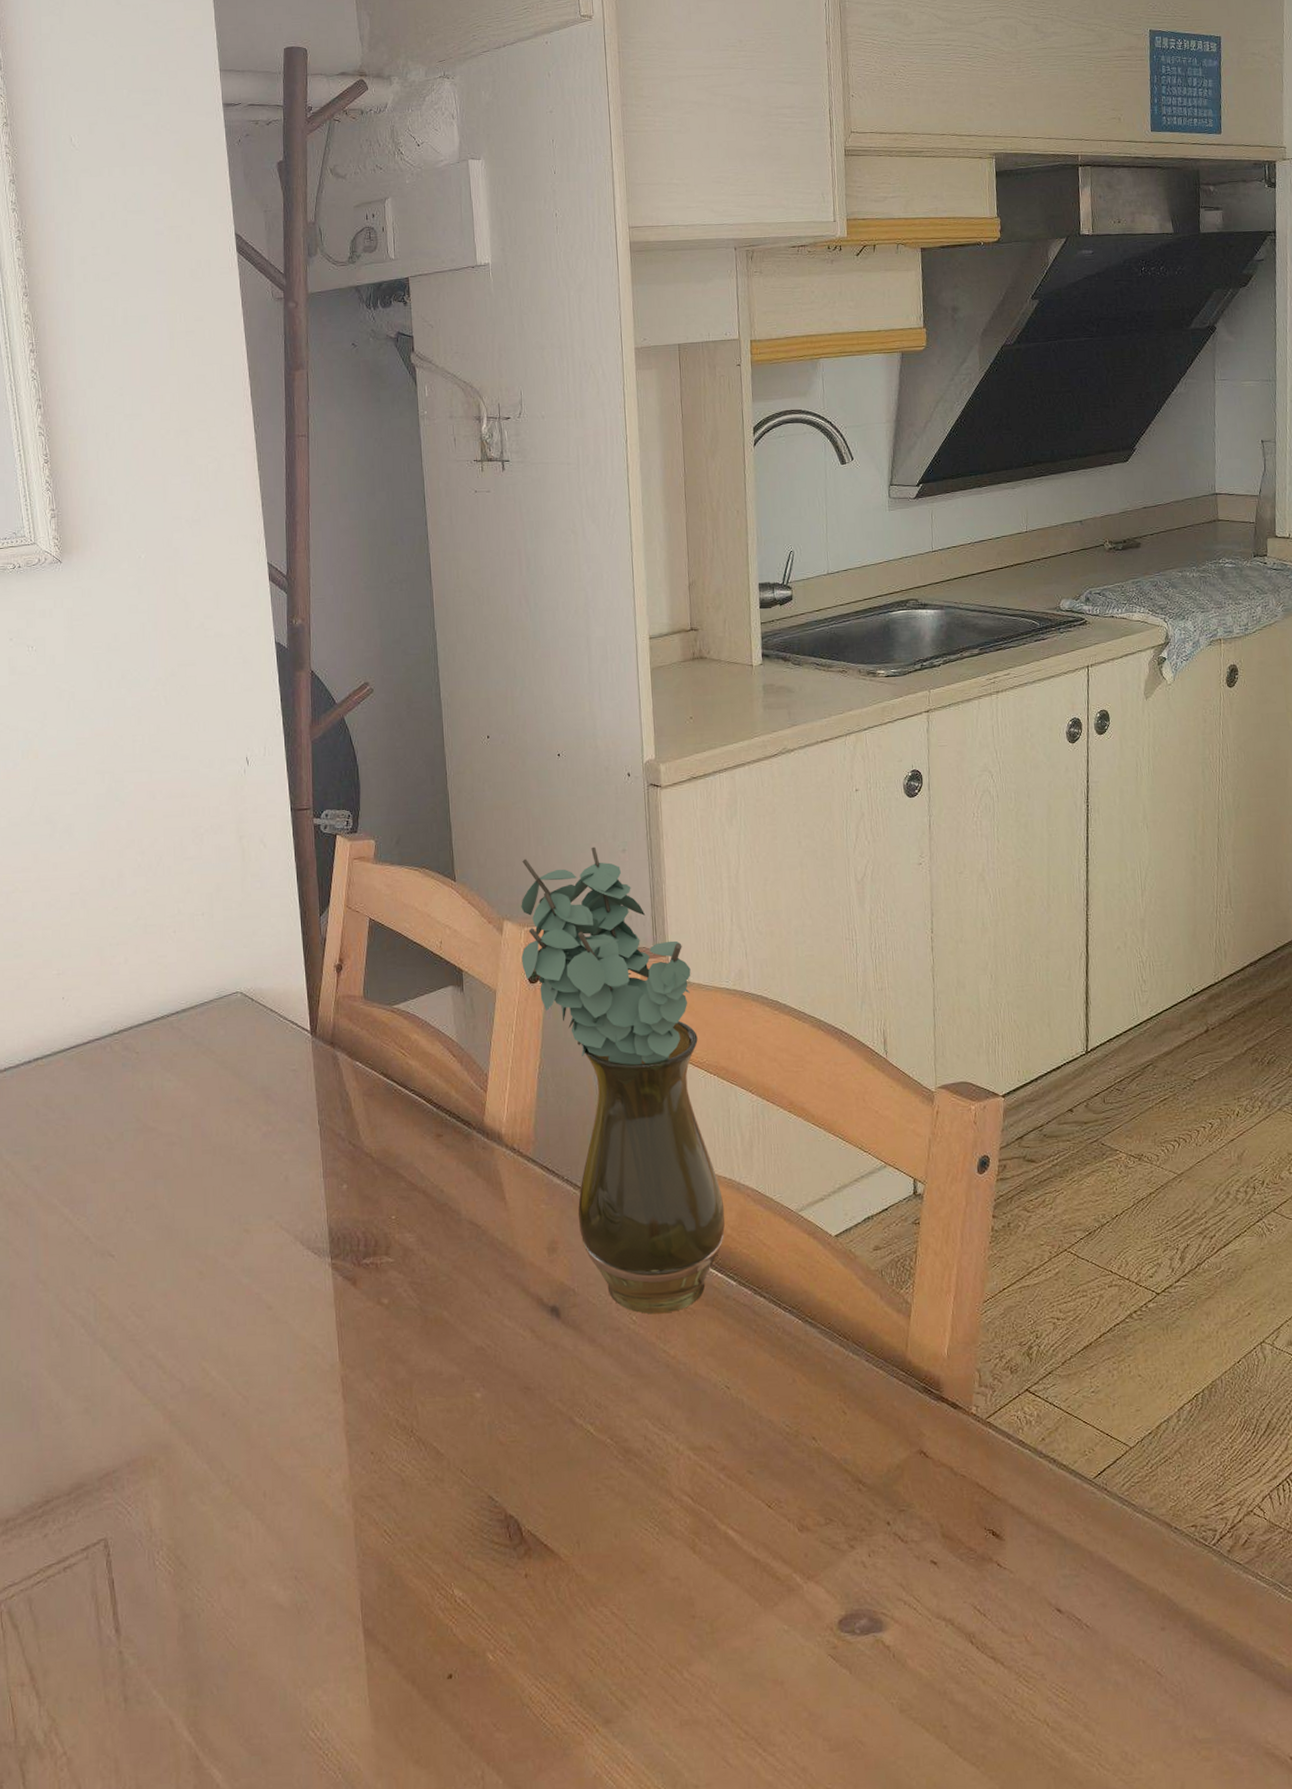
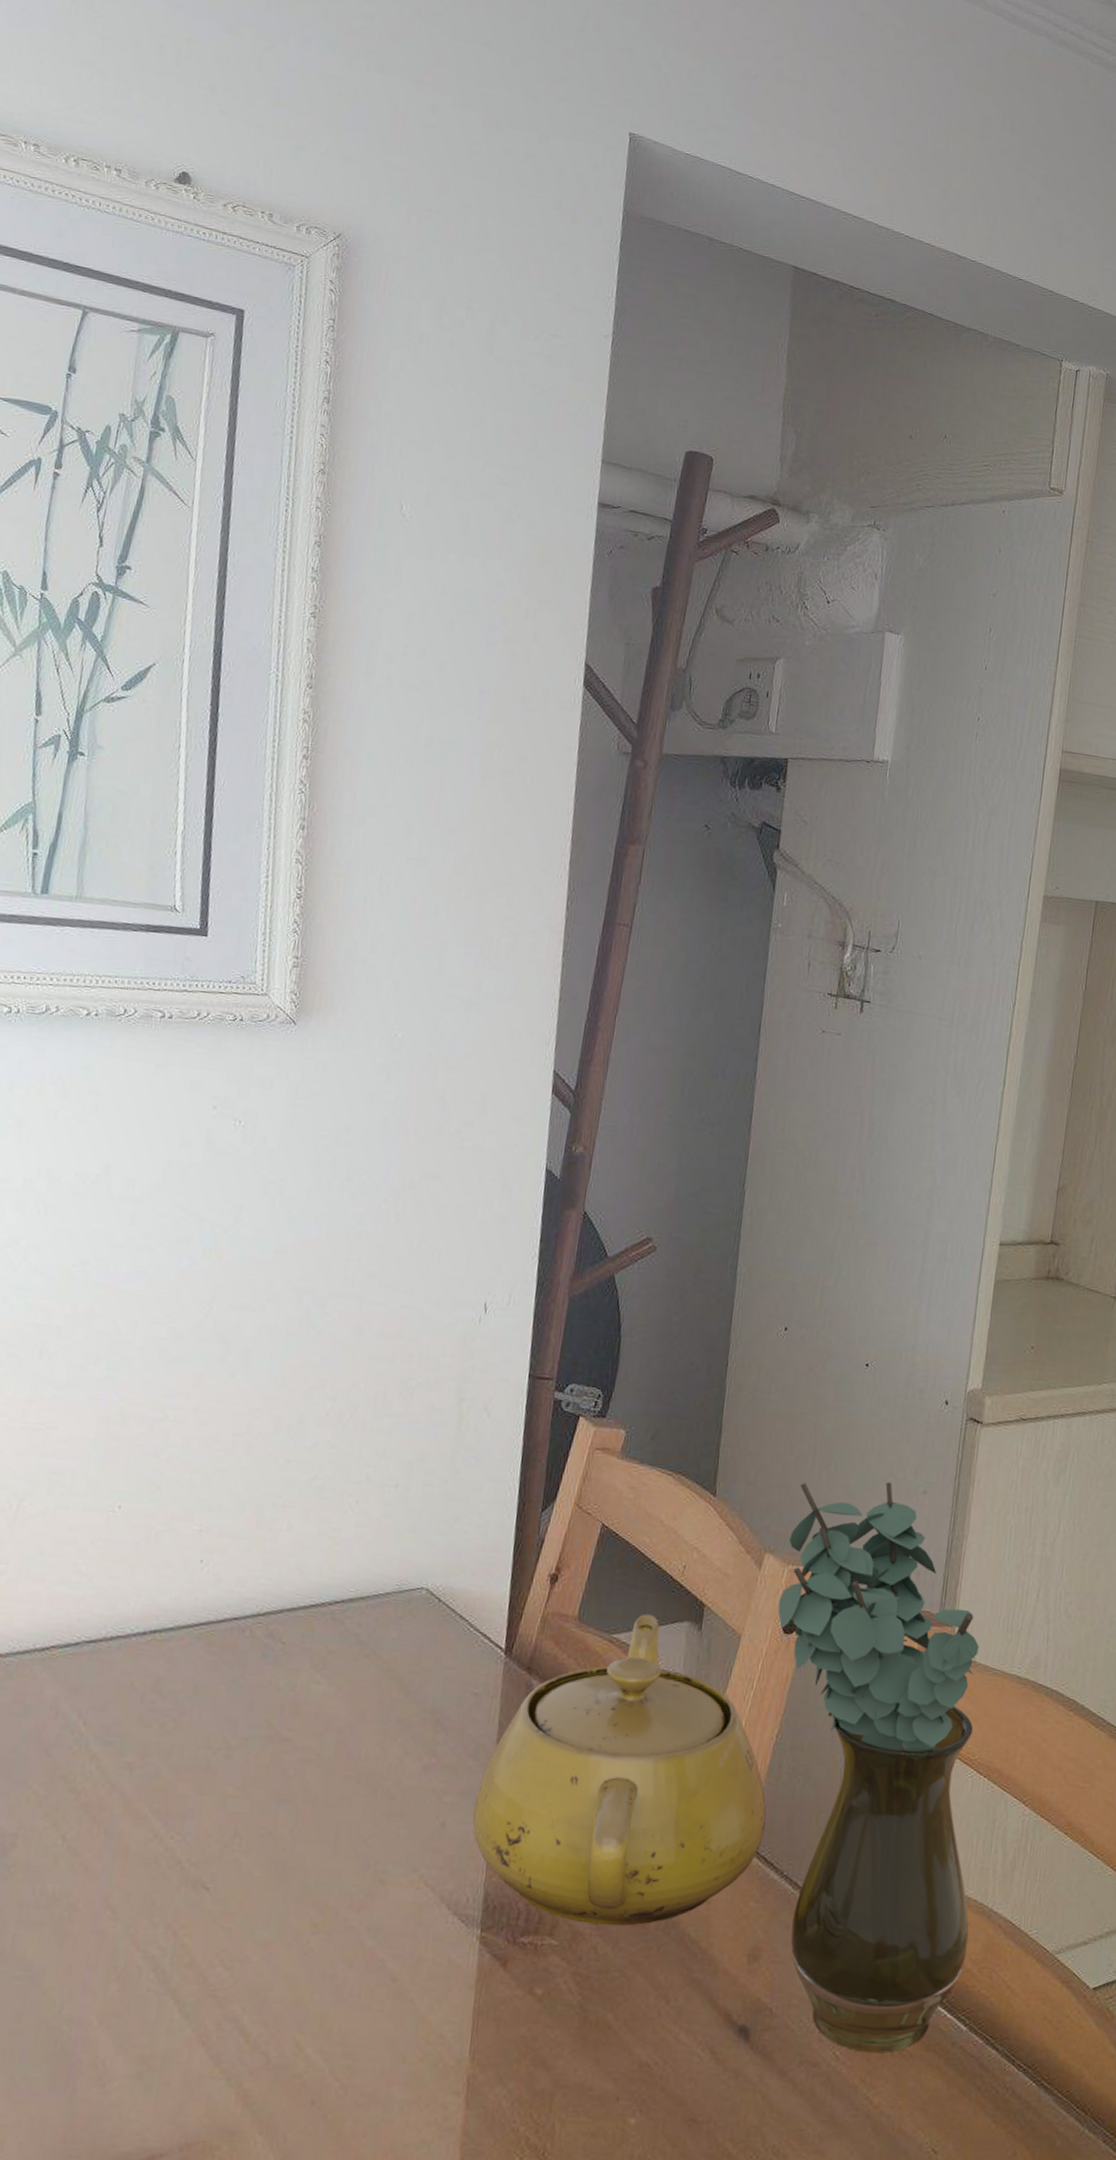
teapot: none [308,985,544,1241] -> present [472,1614,767,1926]

